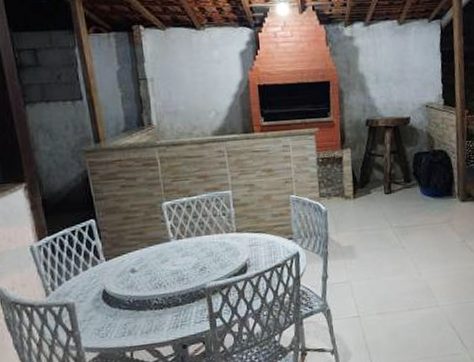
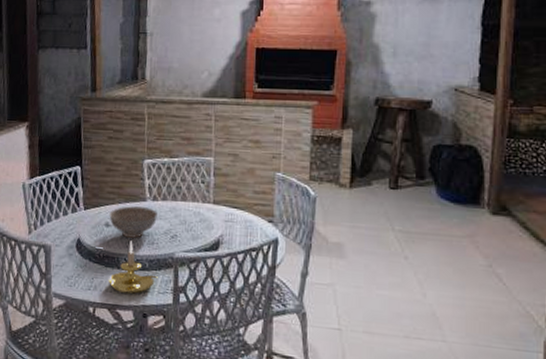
decorative bowl: none [133,247,184,279] -> present [109,206,157,238]
candle holder: none [143,281,193,331] -> present [109,240,158,294]

